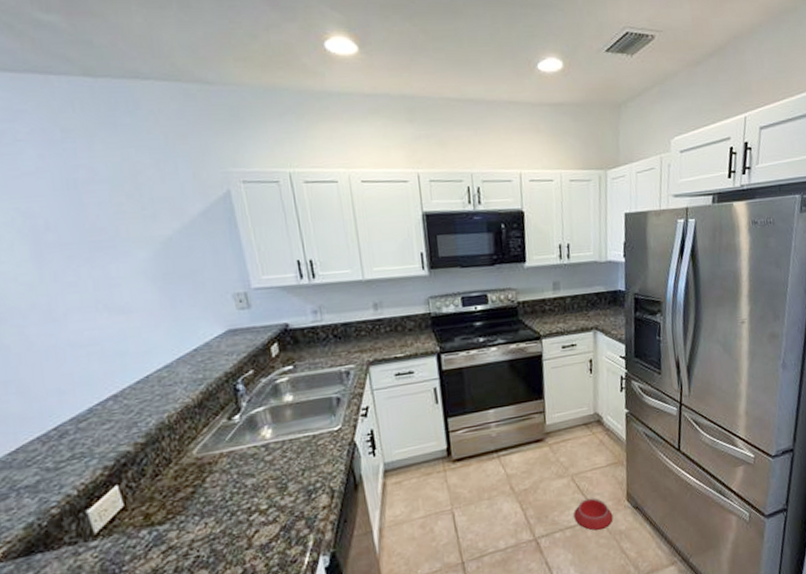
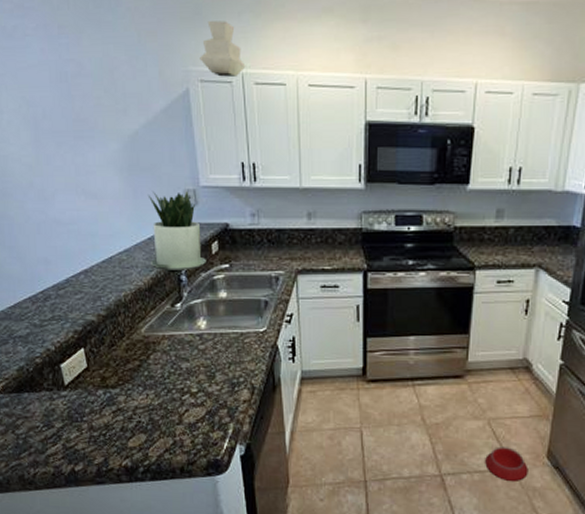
planter: none [189,295,266,383] -> present [147,191,206,271]
vase: none [240,122,293,177] -> present [199,20,246,77]

